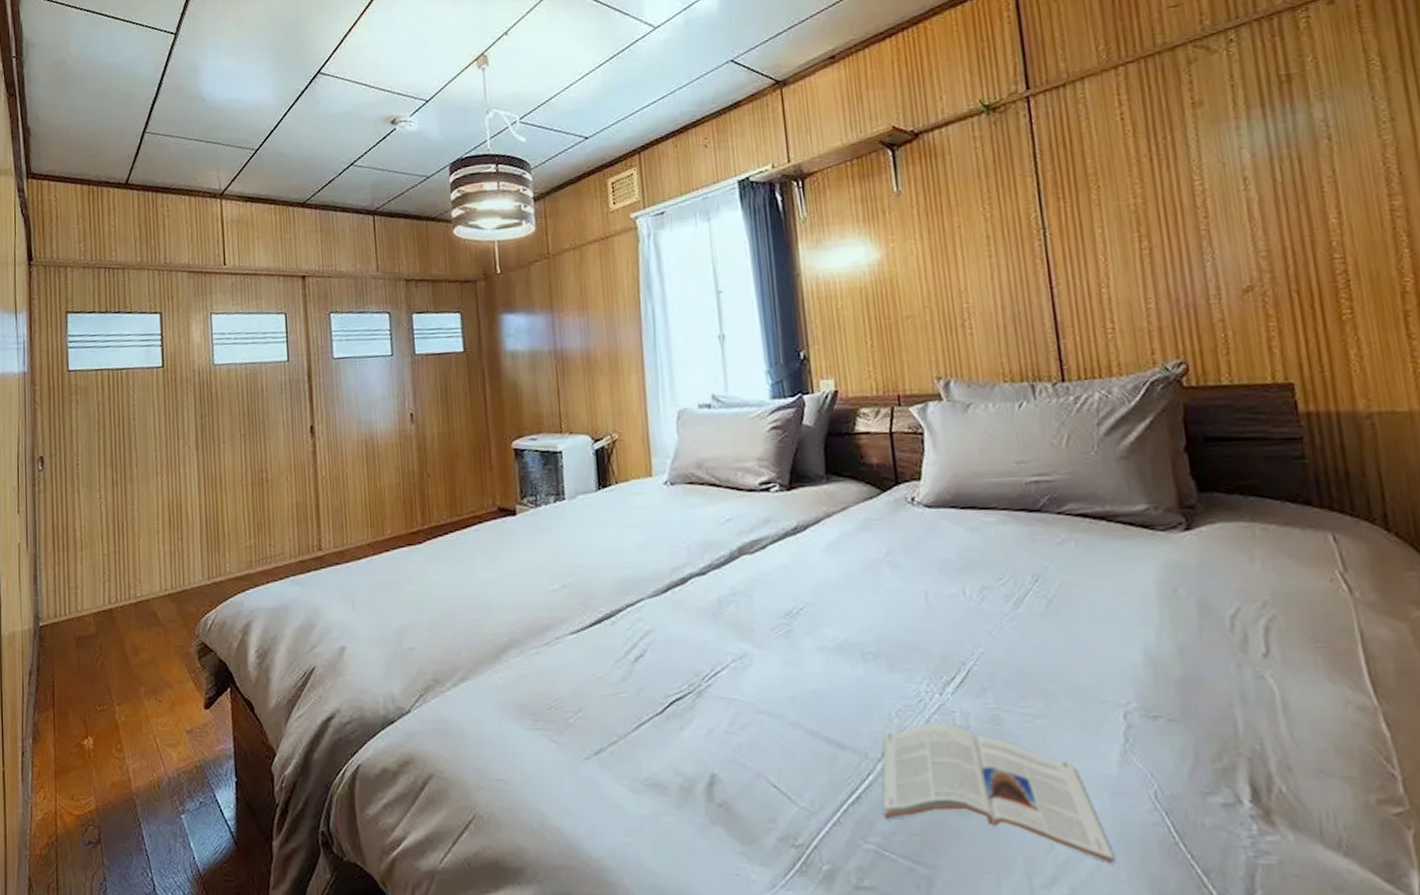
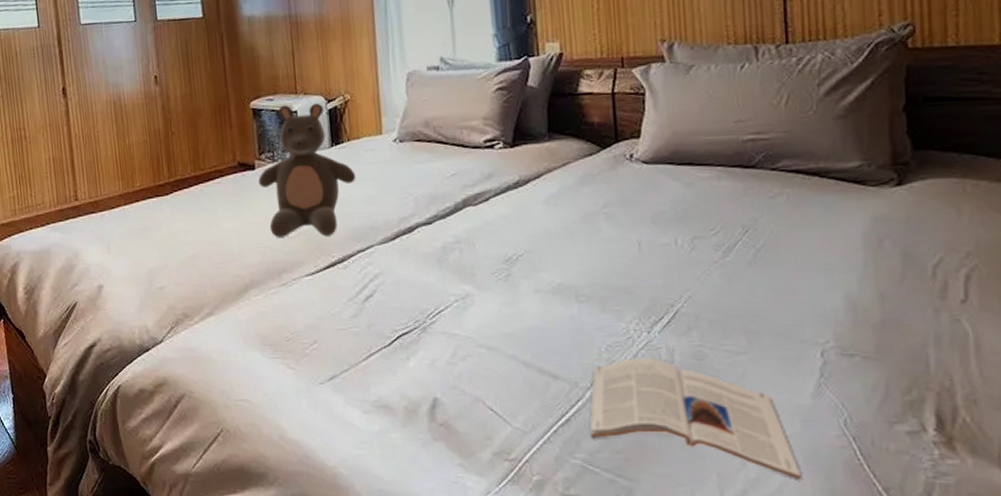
stuffed bear: none [519,442,625,591] -> present [258,102,357,238]

